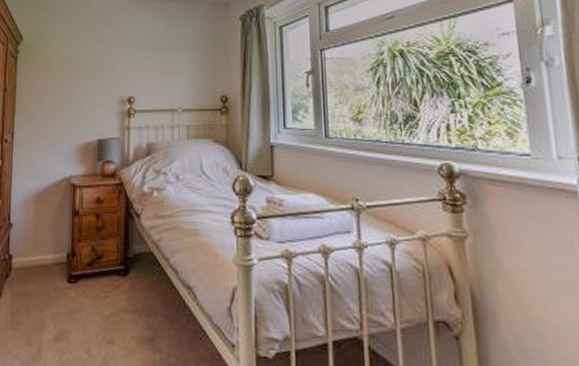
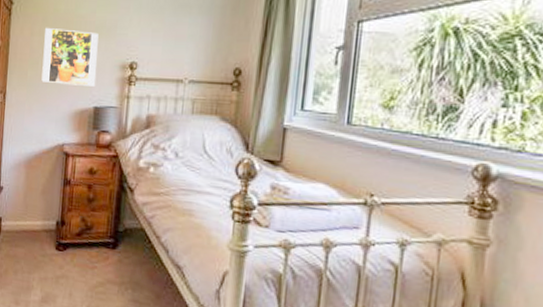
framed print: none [47,71,98,121] -> present [41,27,99,86]

